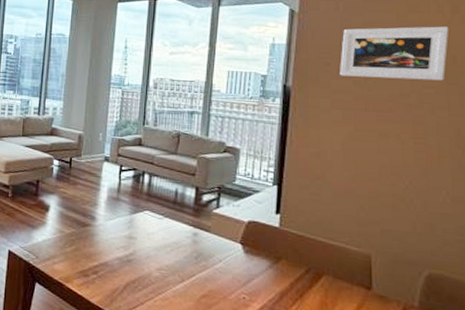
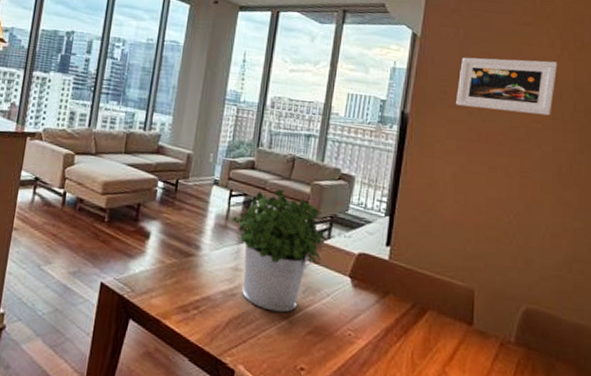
potted plant: none [123,163,215,277] -> present [231,189,326,313]

